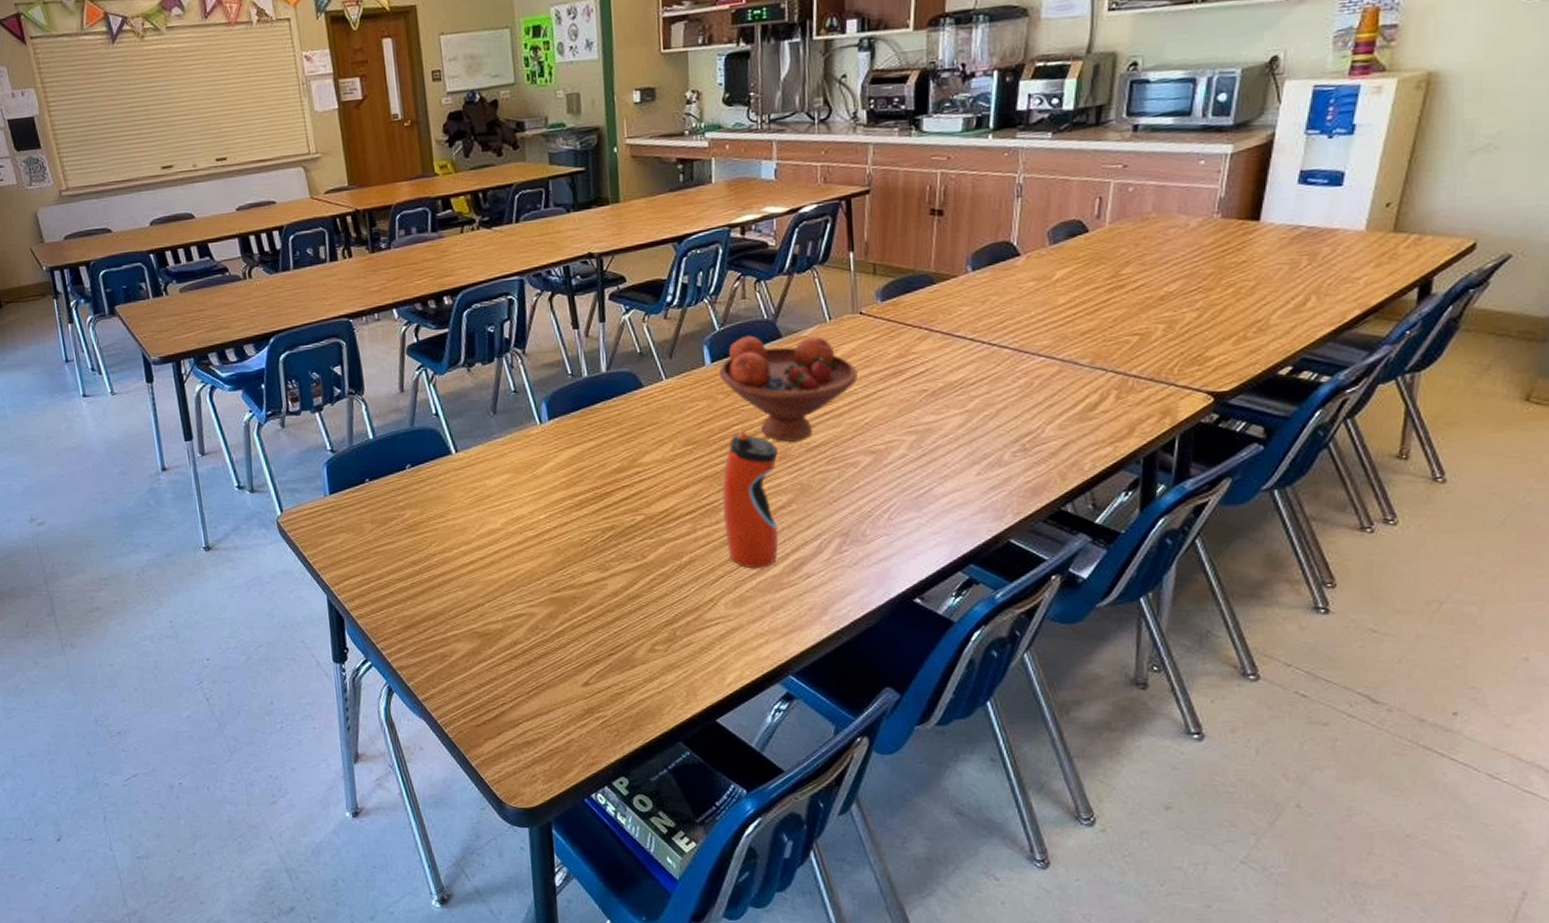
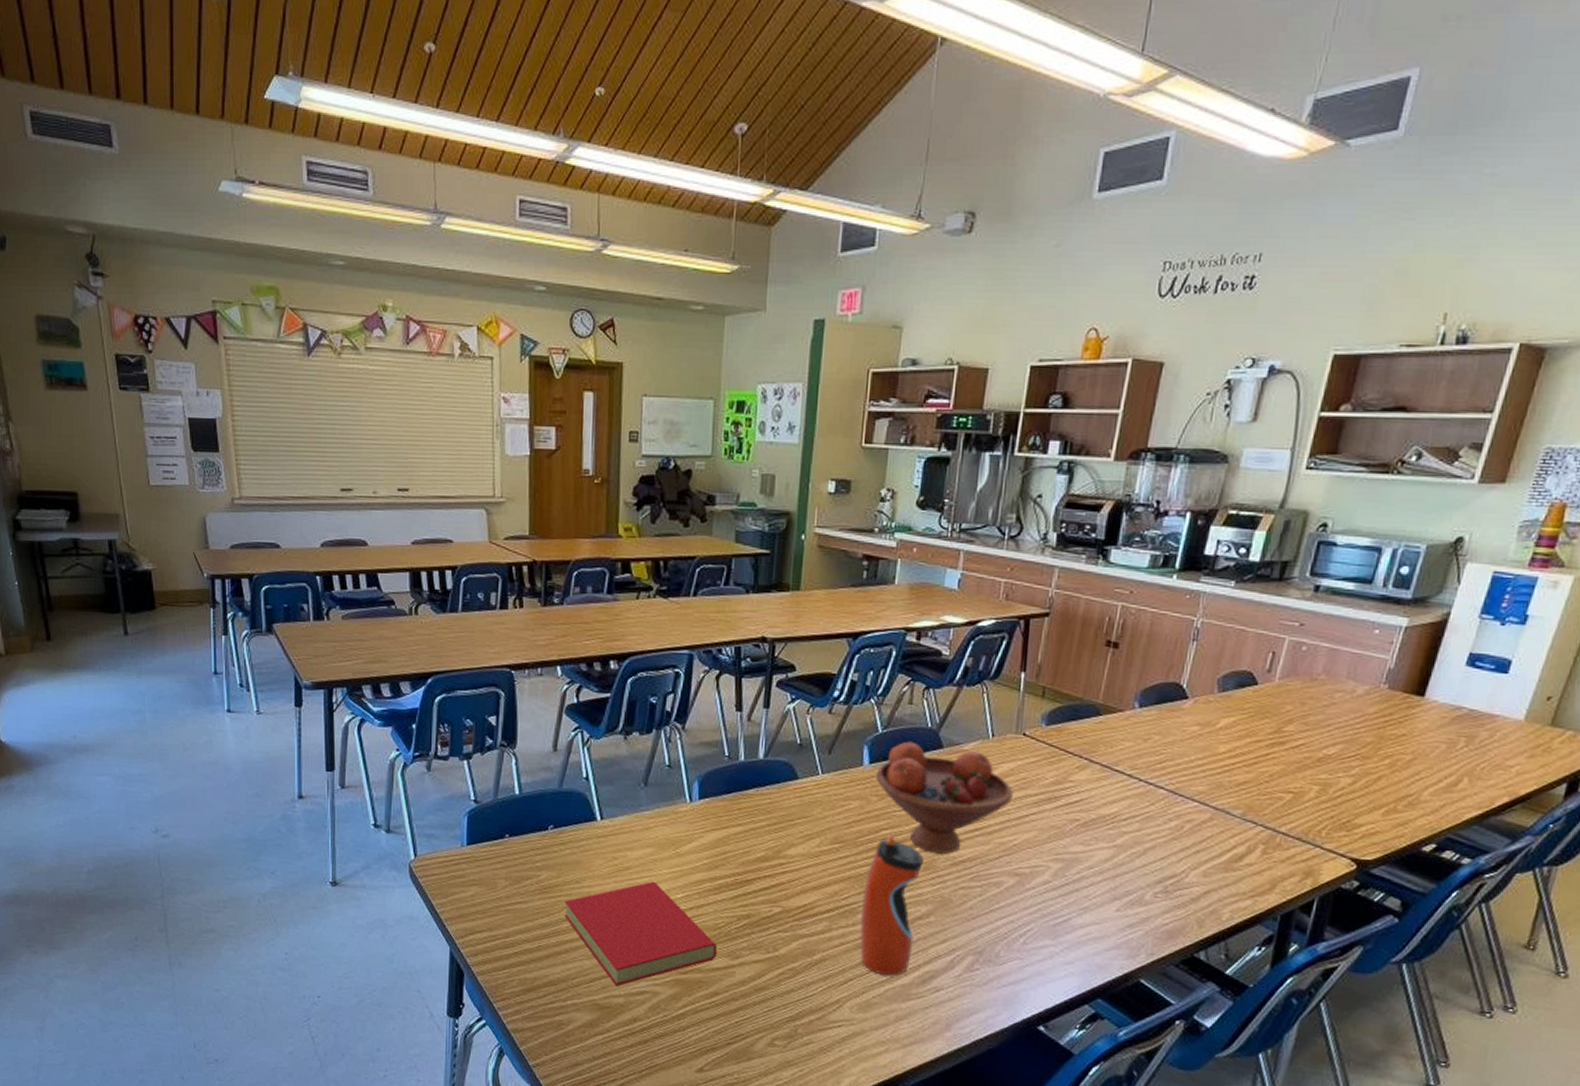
book: none [431,505,587,613] -> present [564,881,718,987]

